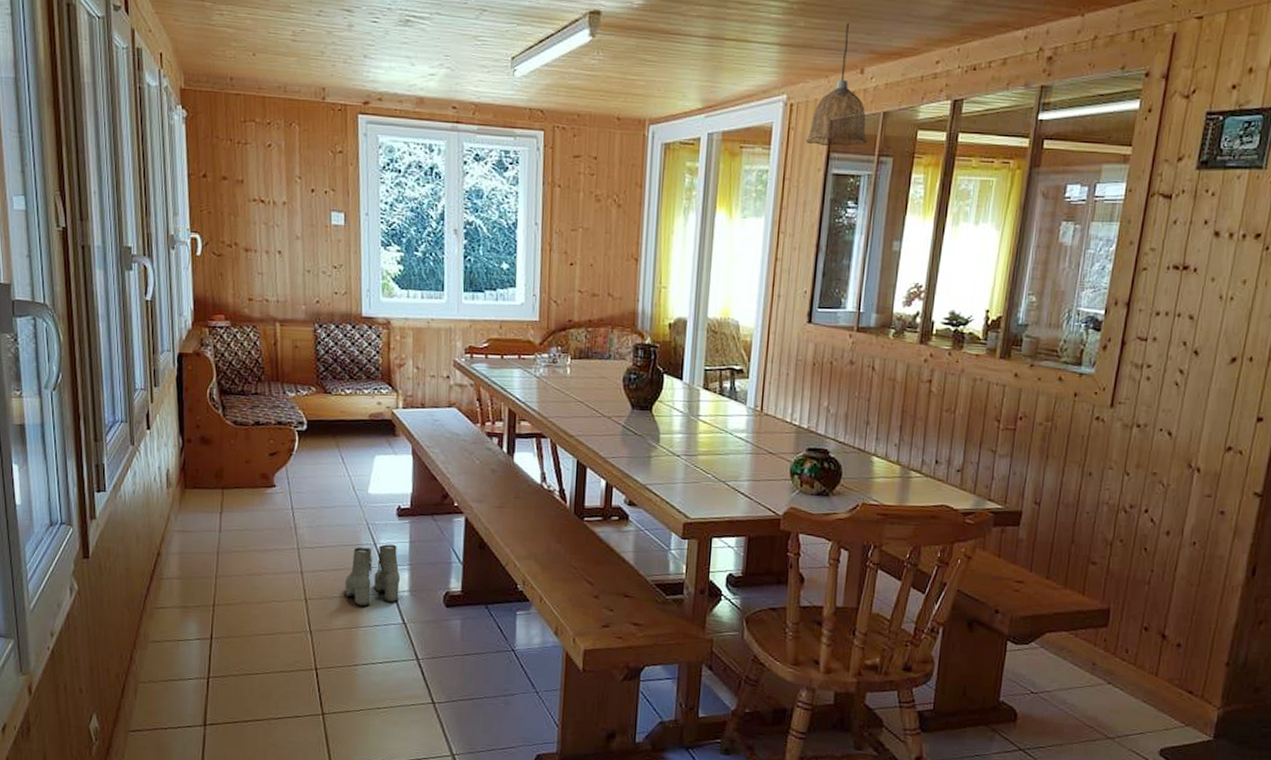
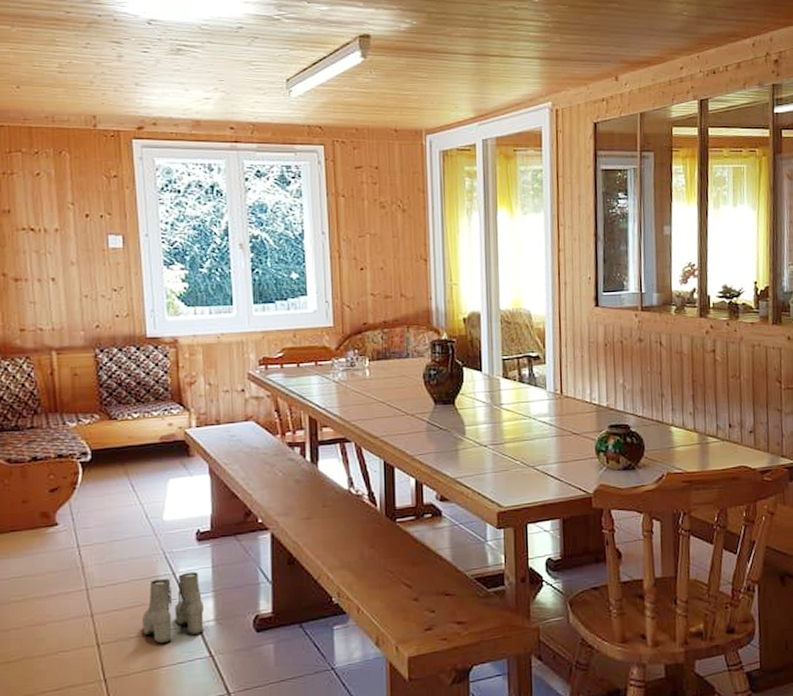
pendant lamp: present [806,22,868,146] -> none [574,37,629,145]

